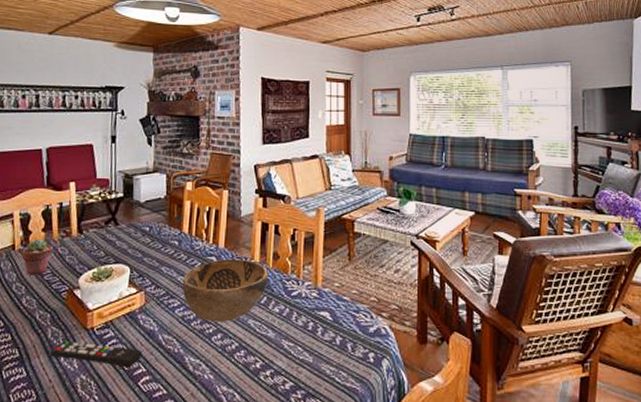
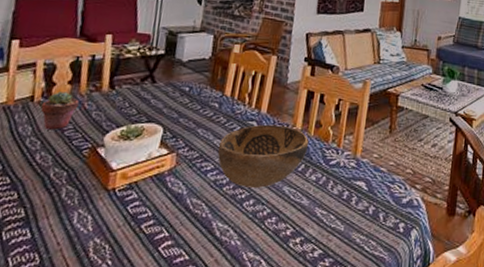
remote control: present [49,341,143,368] -> none [61,202,167,232]

